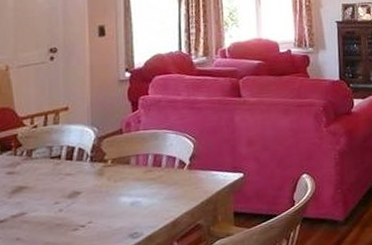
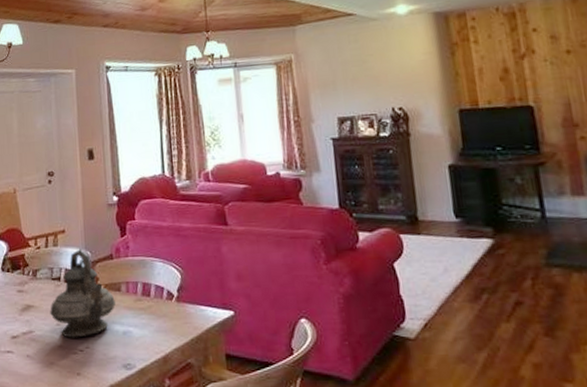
teapot: none [47,125,125,216] -> present [50,249,117,338]

